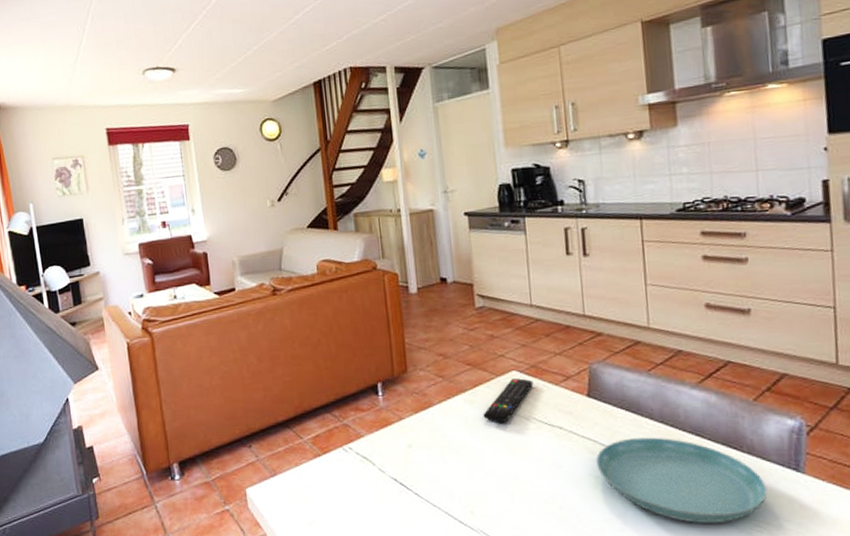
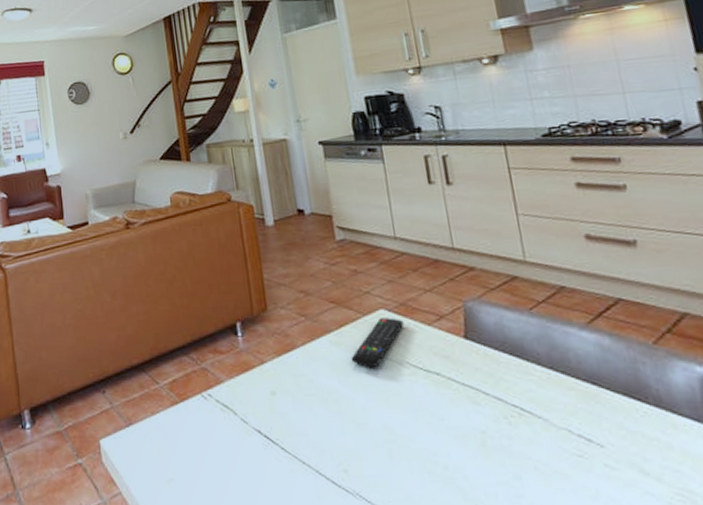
saucer: present [596,437,768,524] -> none [480,385,685,491]

